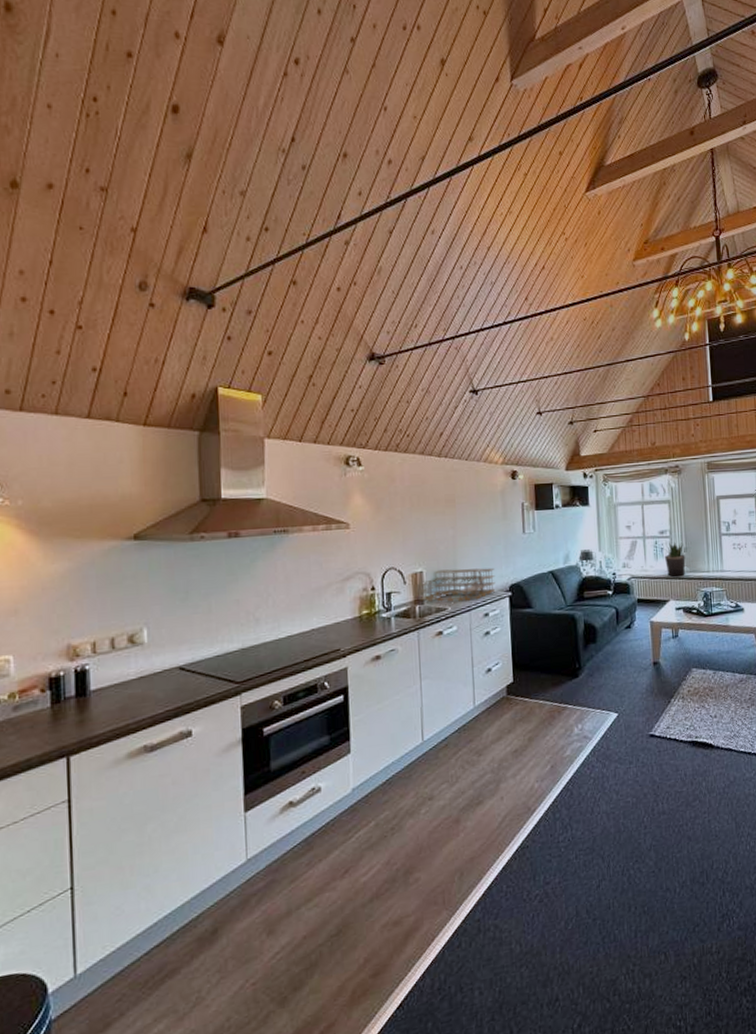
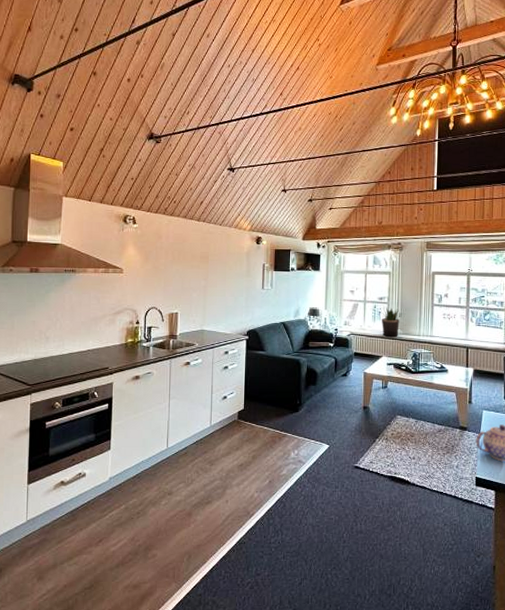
dish rack: present [417,567,496,602] -> none [173,313,236,341]

